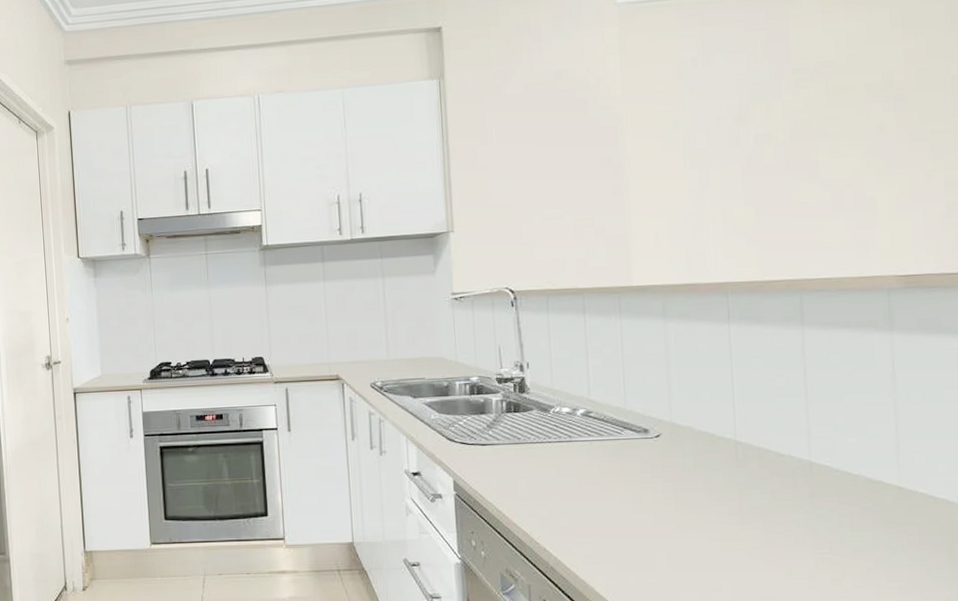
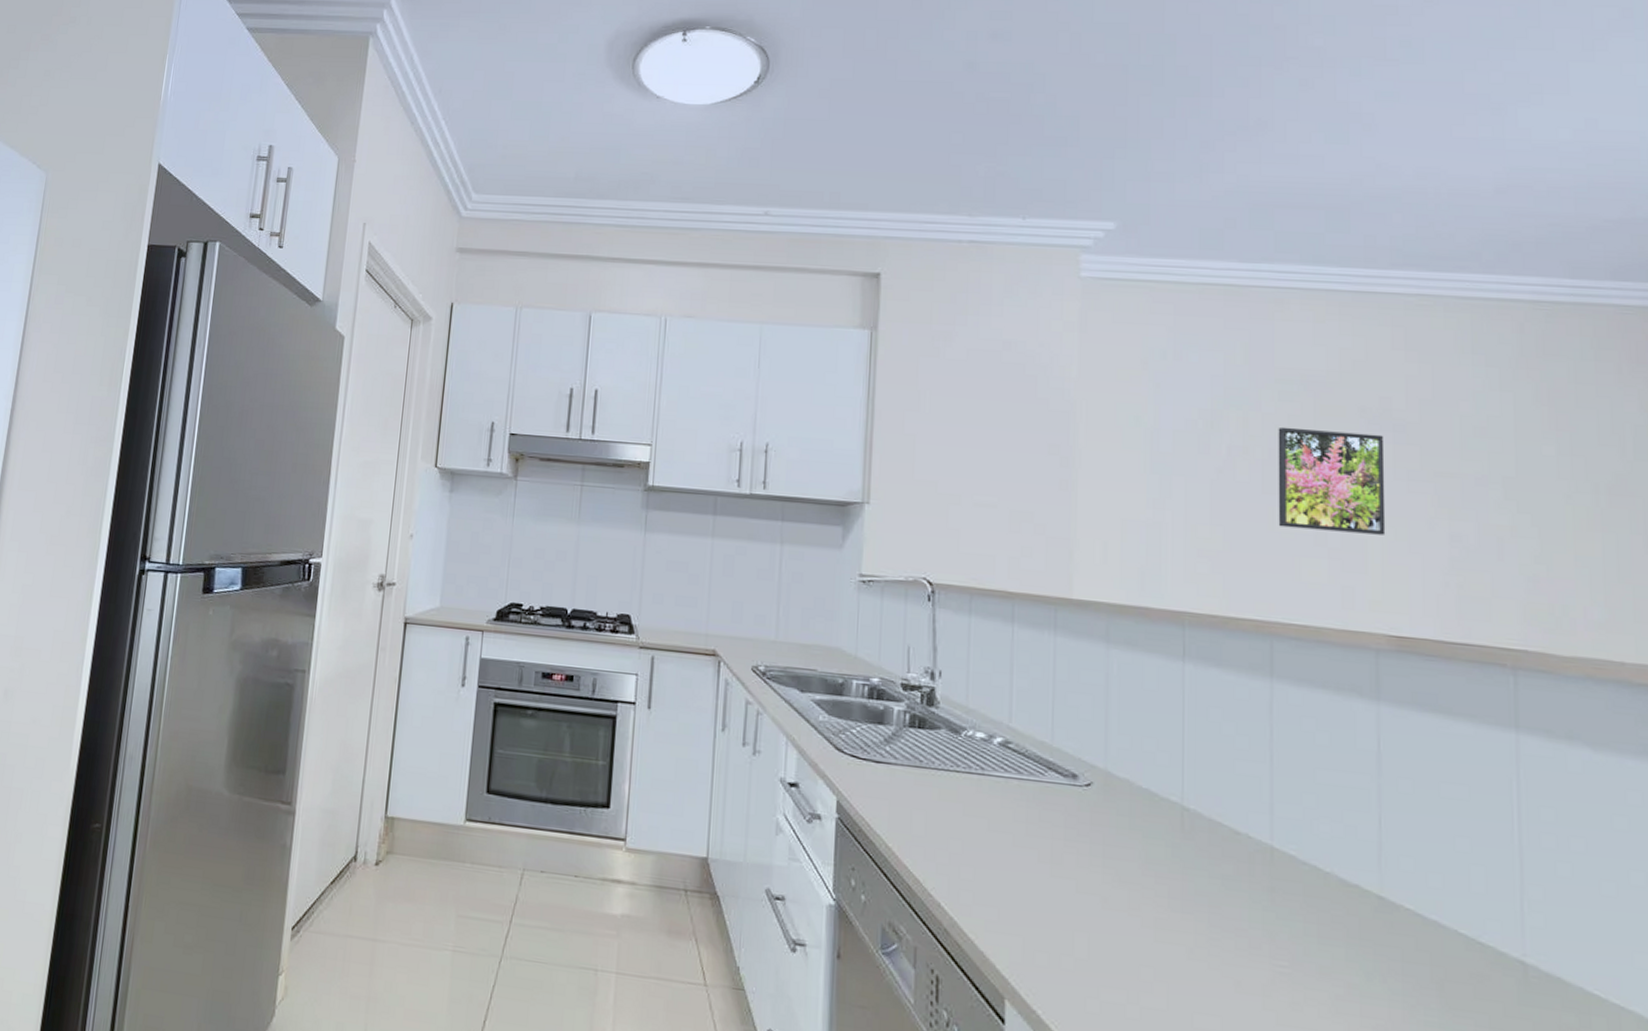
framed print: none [796,105,892,198] -> present [1278,426,1386,535]

